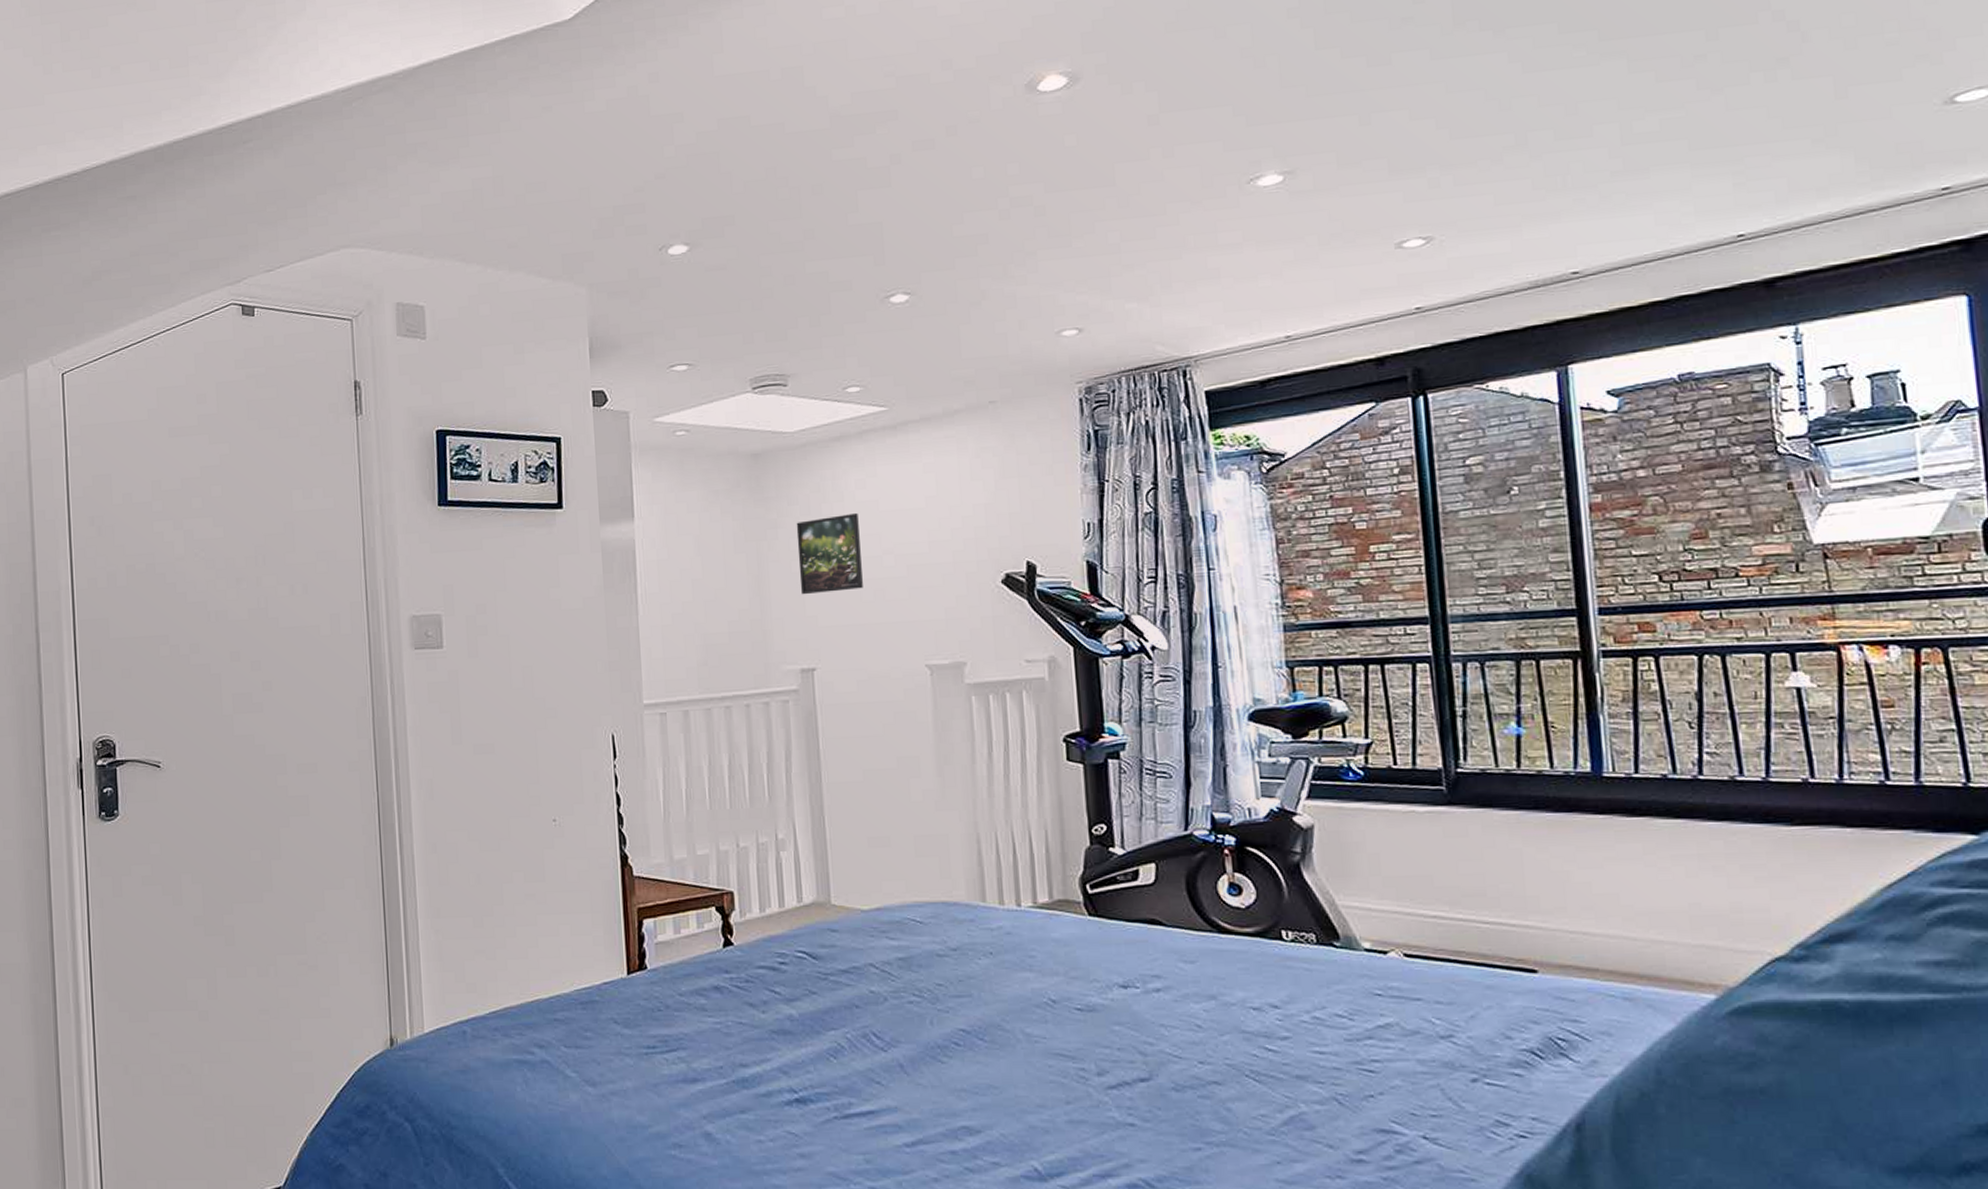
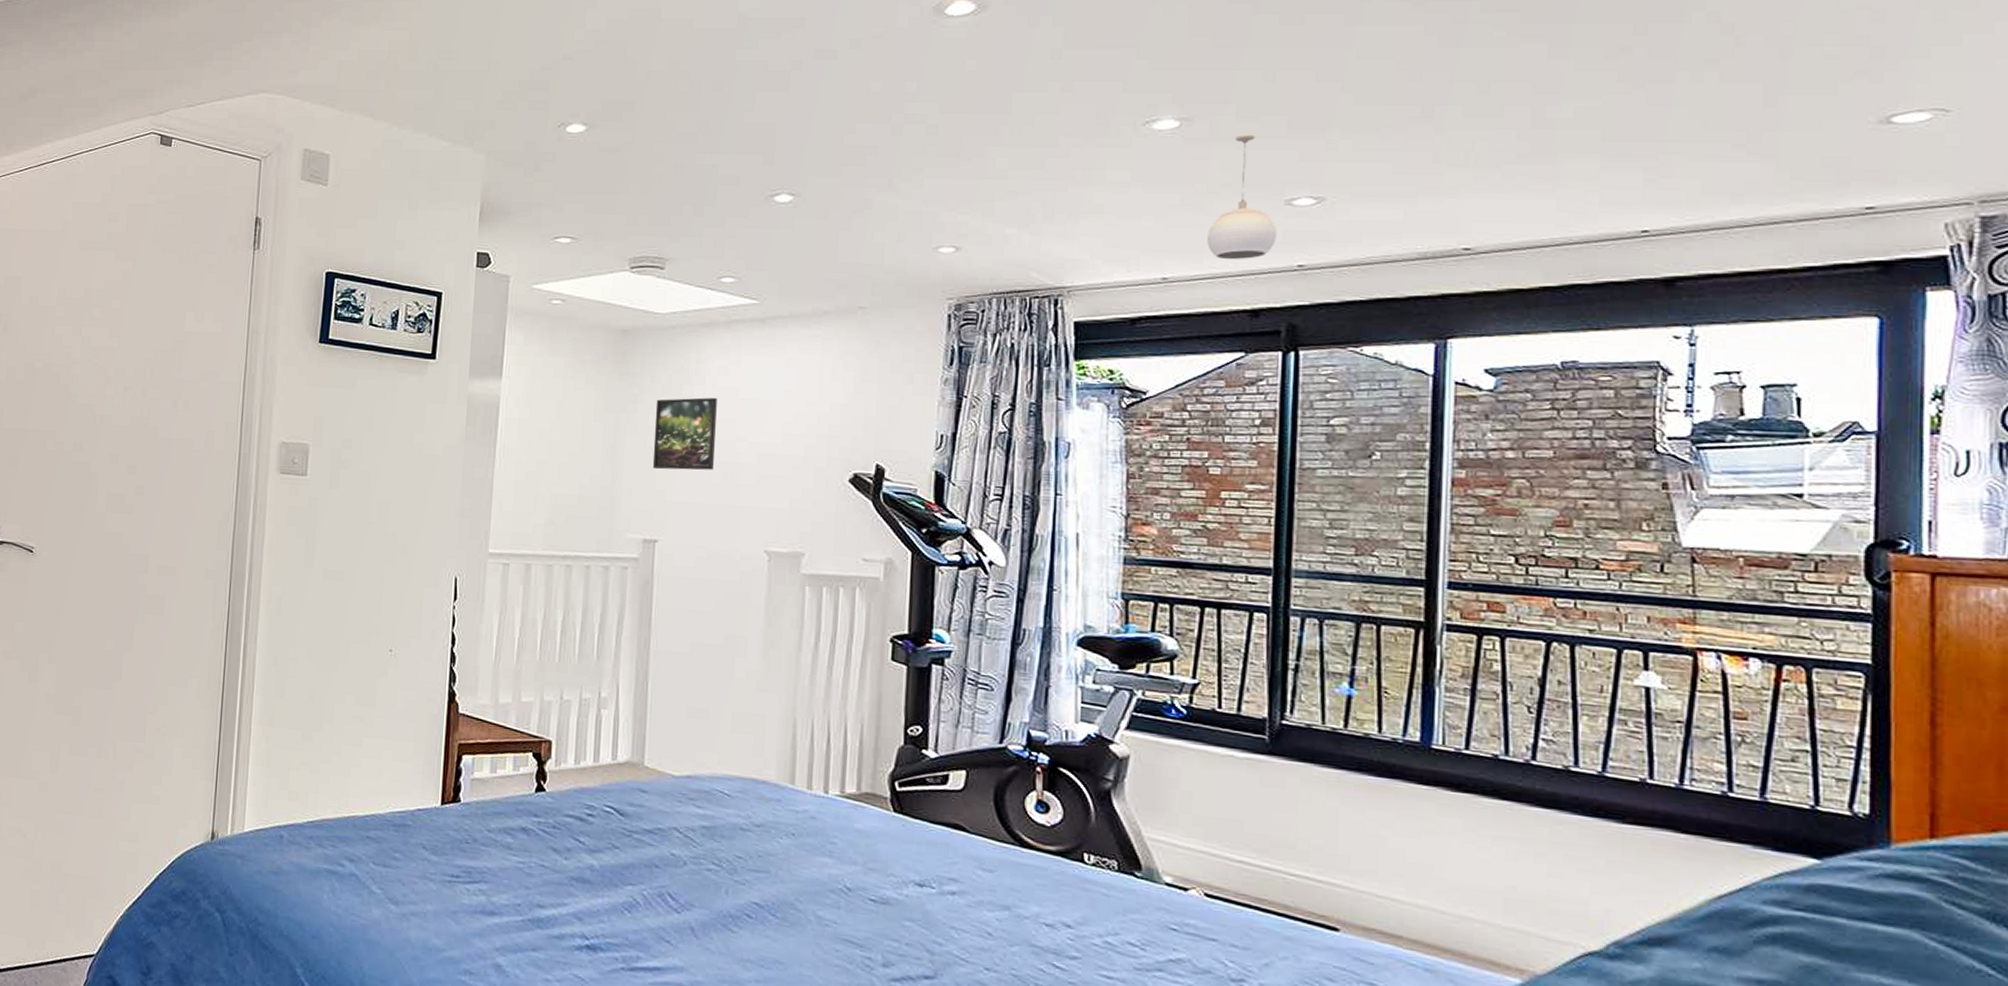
pendant light: none [1324,180,1393,311] -> present [1207,134,1278,260]

